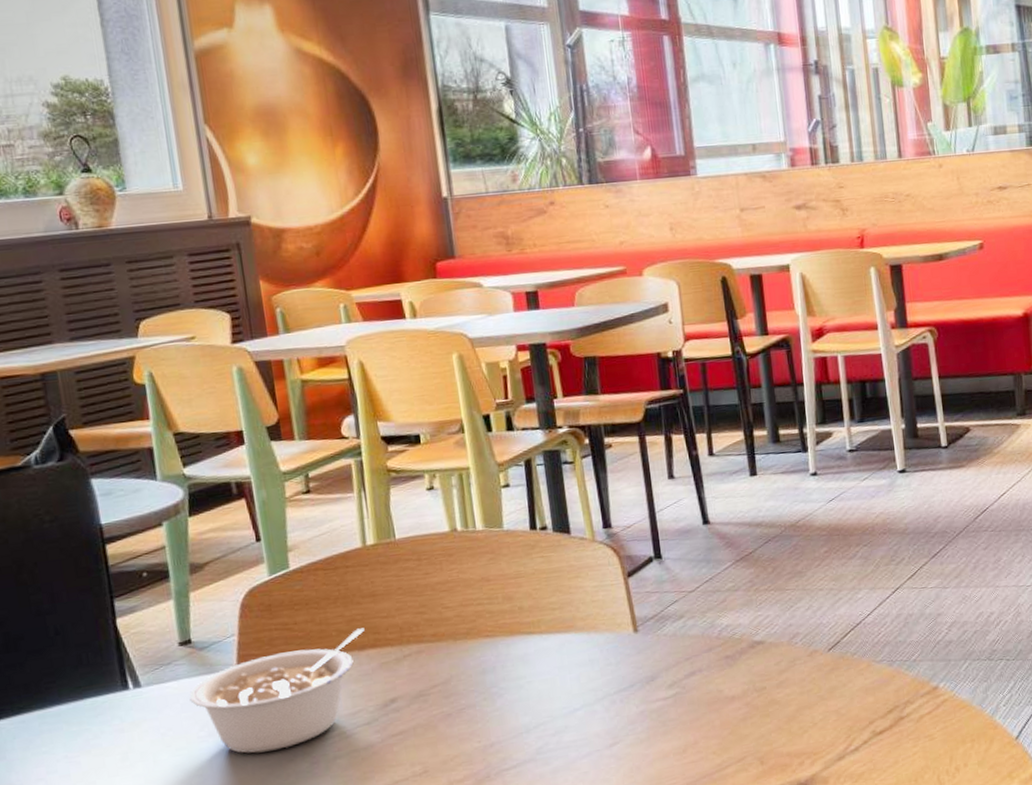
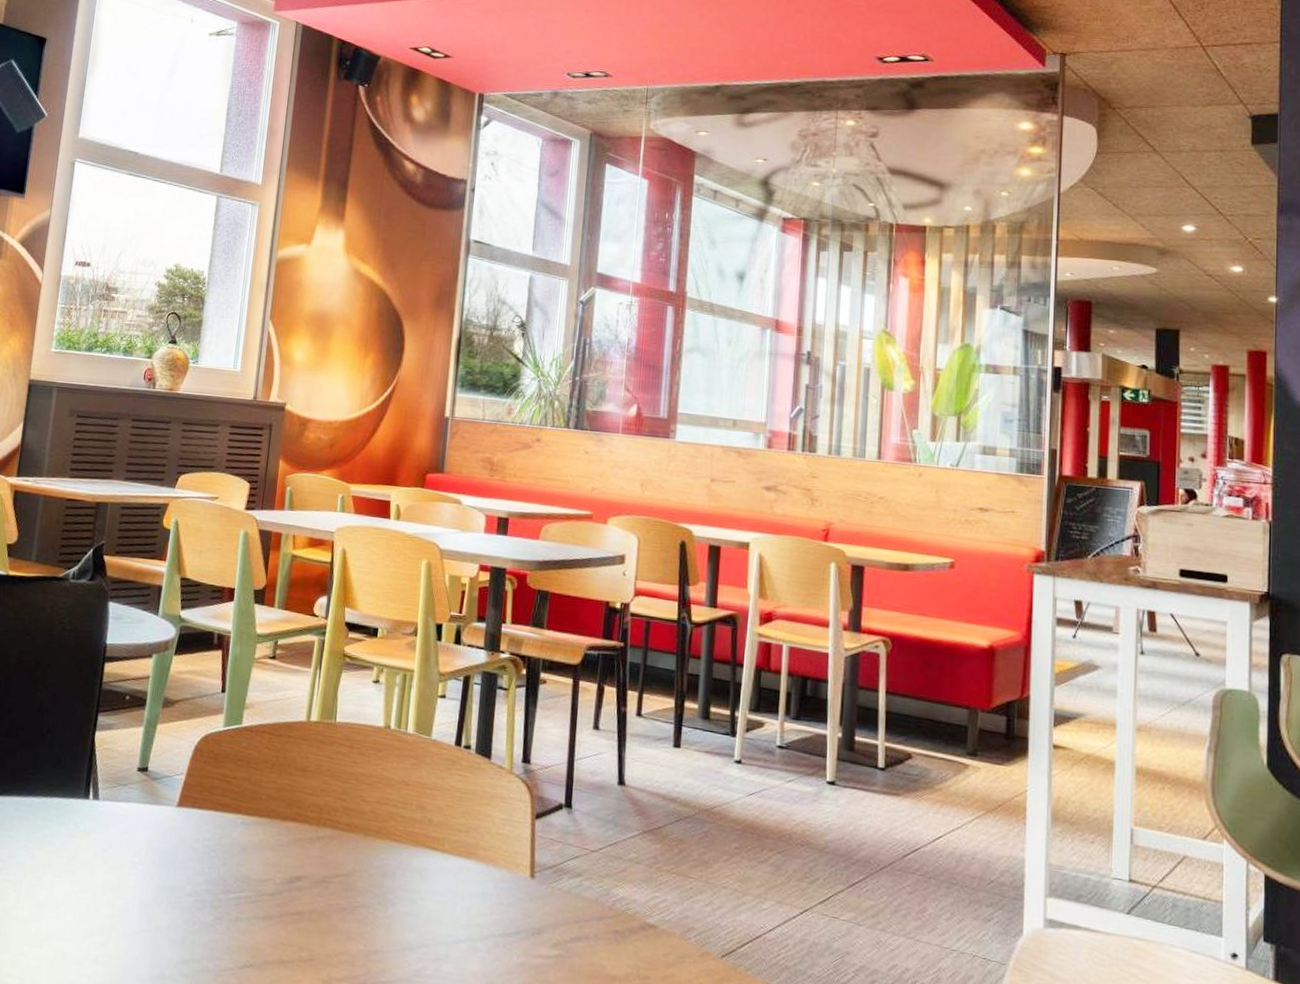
legume: present [189,628,366,754] -> none [133,798,292,896]

